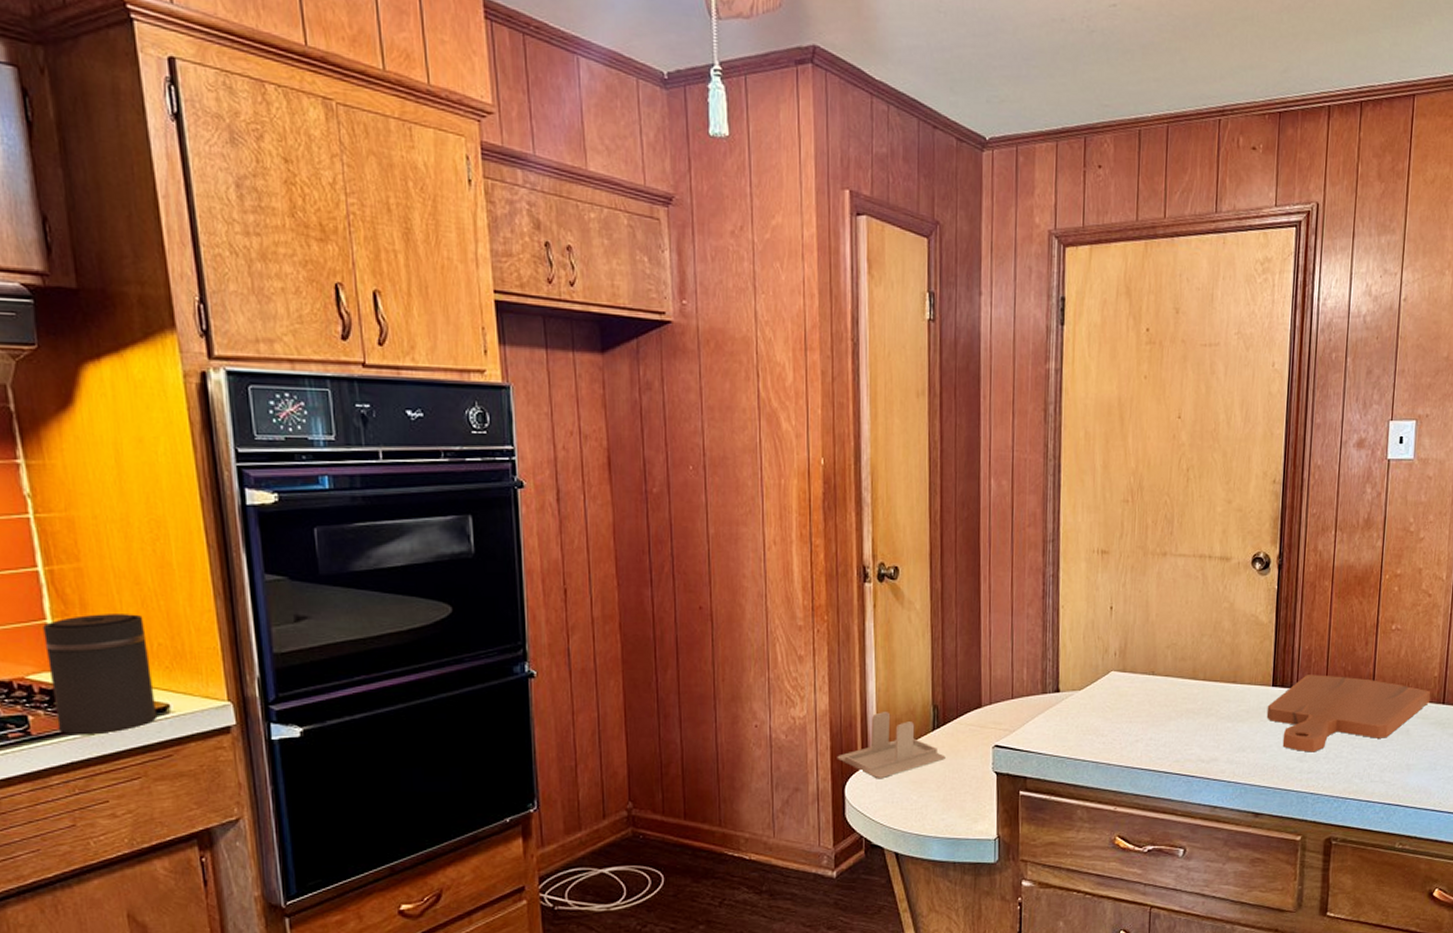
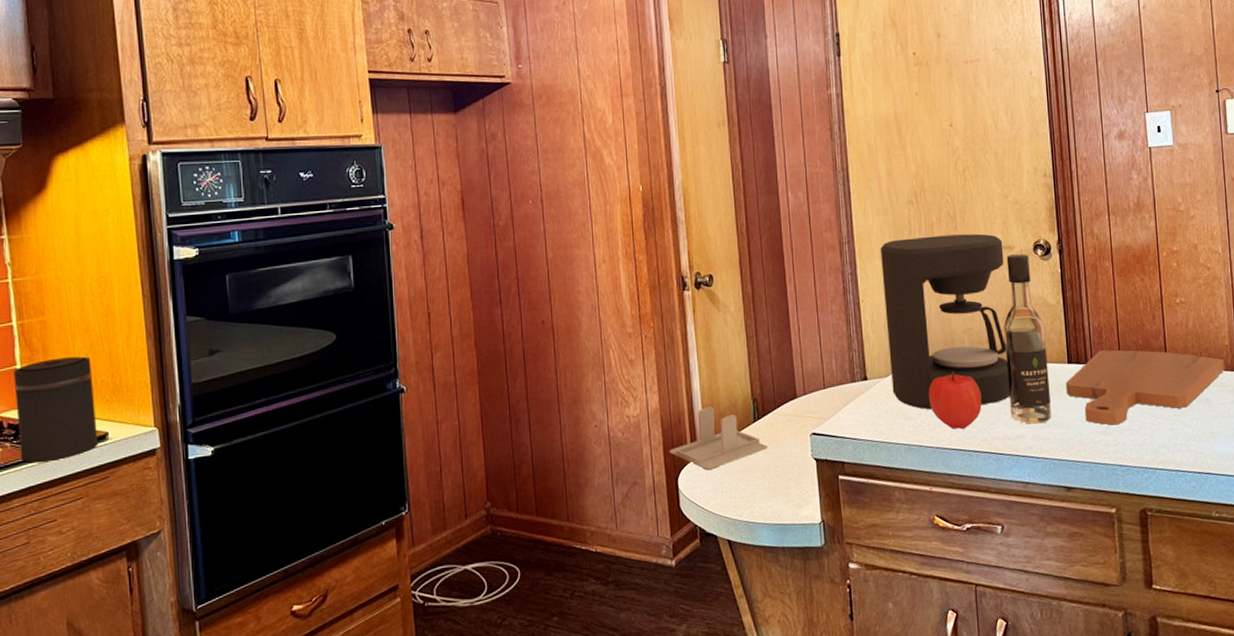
coffee maker: none [1085,540,1221,727] -> present [880,233,1010,410]
fruit: none [1122,688,1179,749] -> present [928,371,982,429]
bottle: none [1206,566,1253,747] -> present [1003,254,1051,424]

